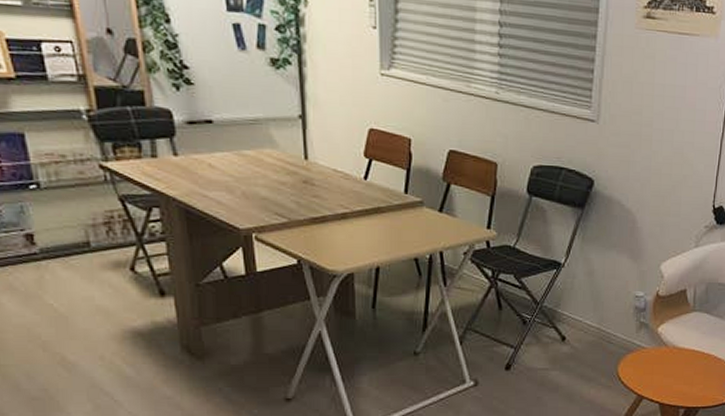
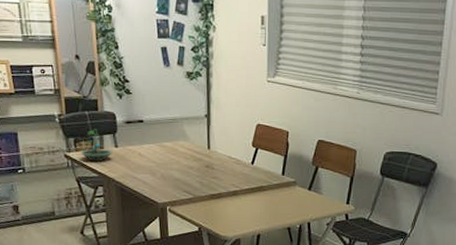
terrarium: none [123,130,171,175] -> present [80,129,113,162]

